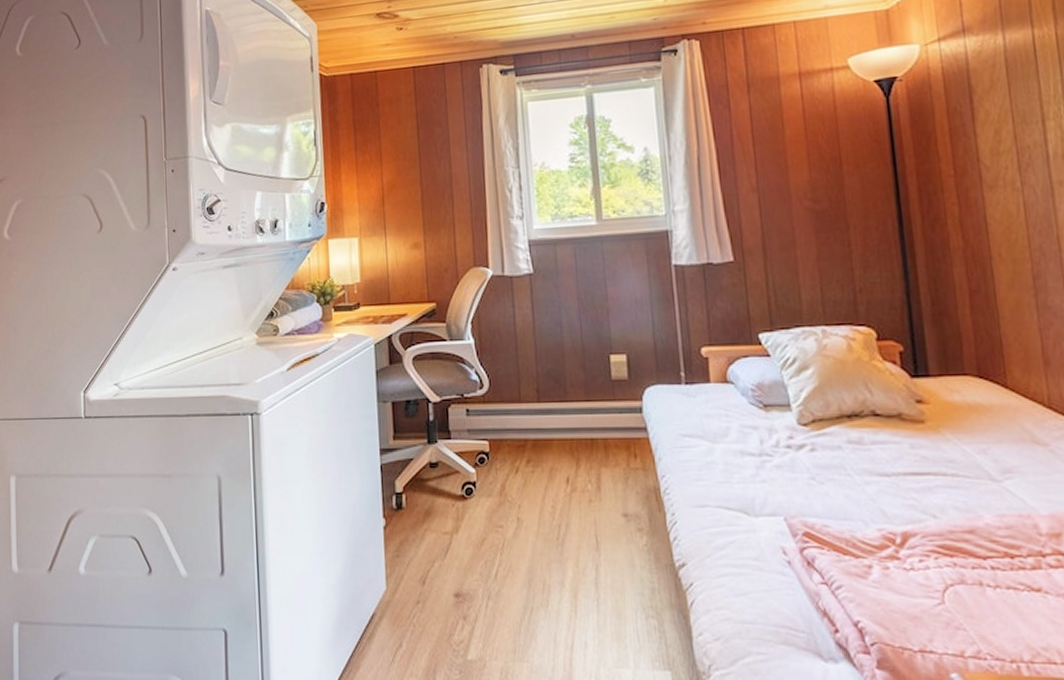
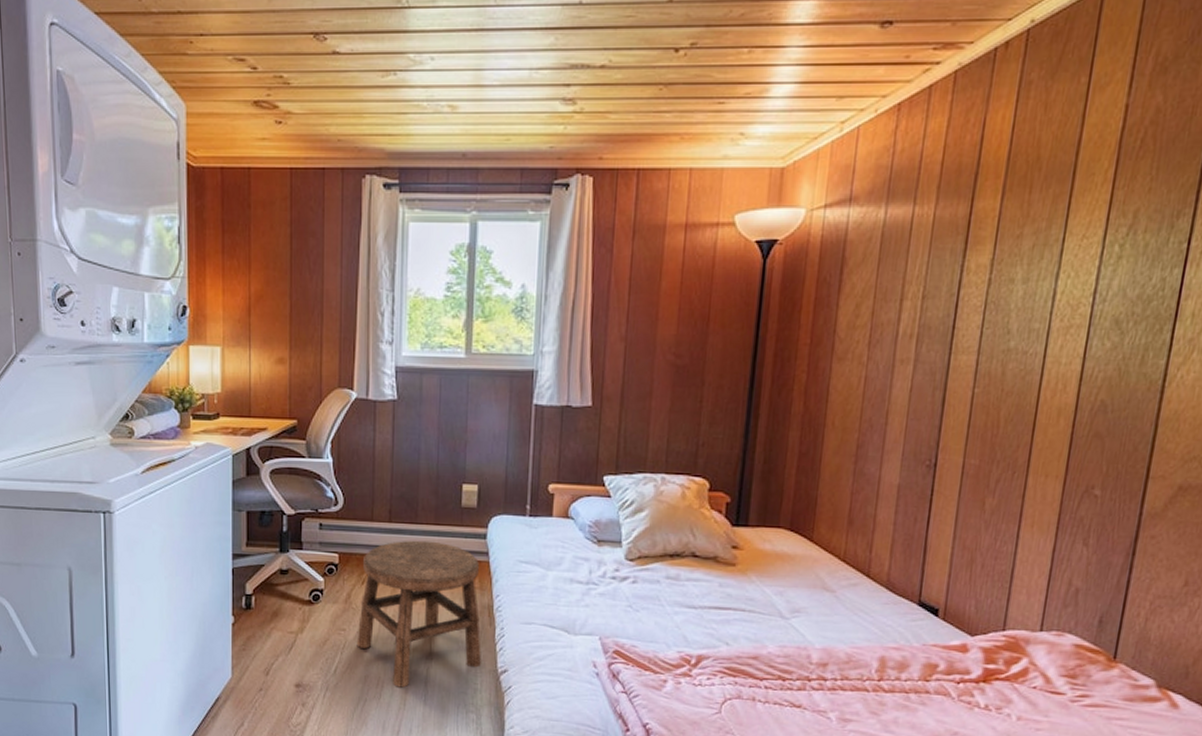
stool: none [514,419,656,591] -> present [356,540,482,688]

